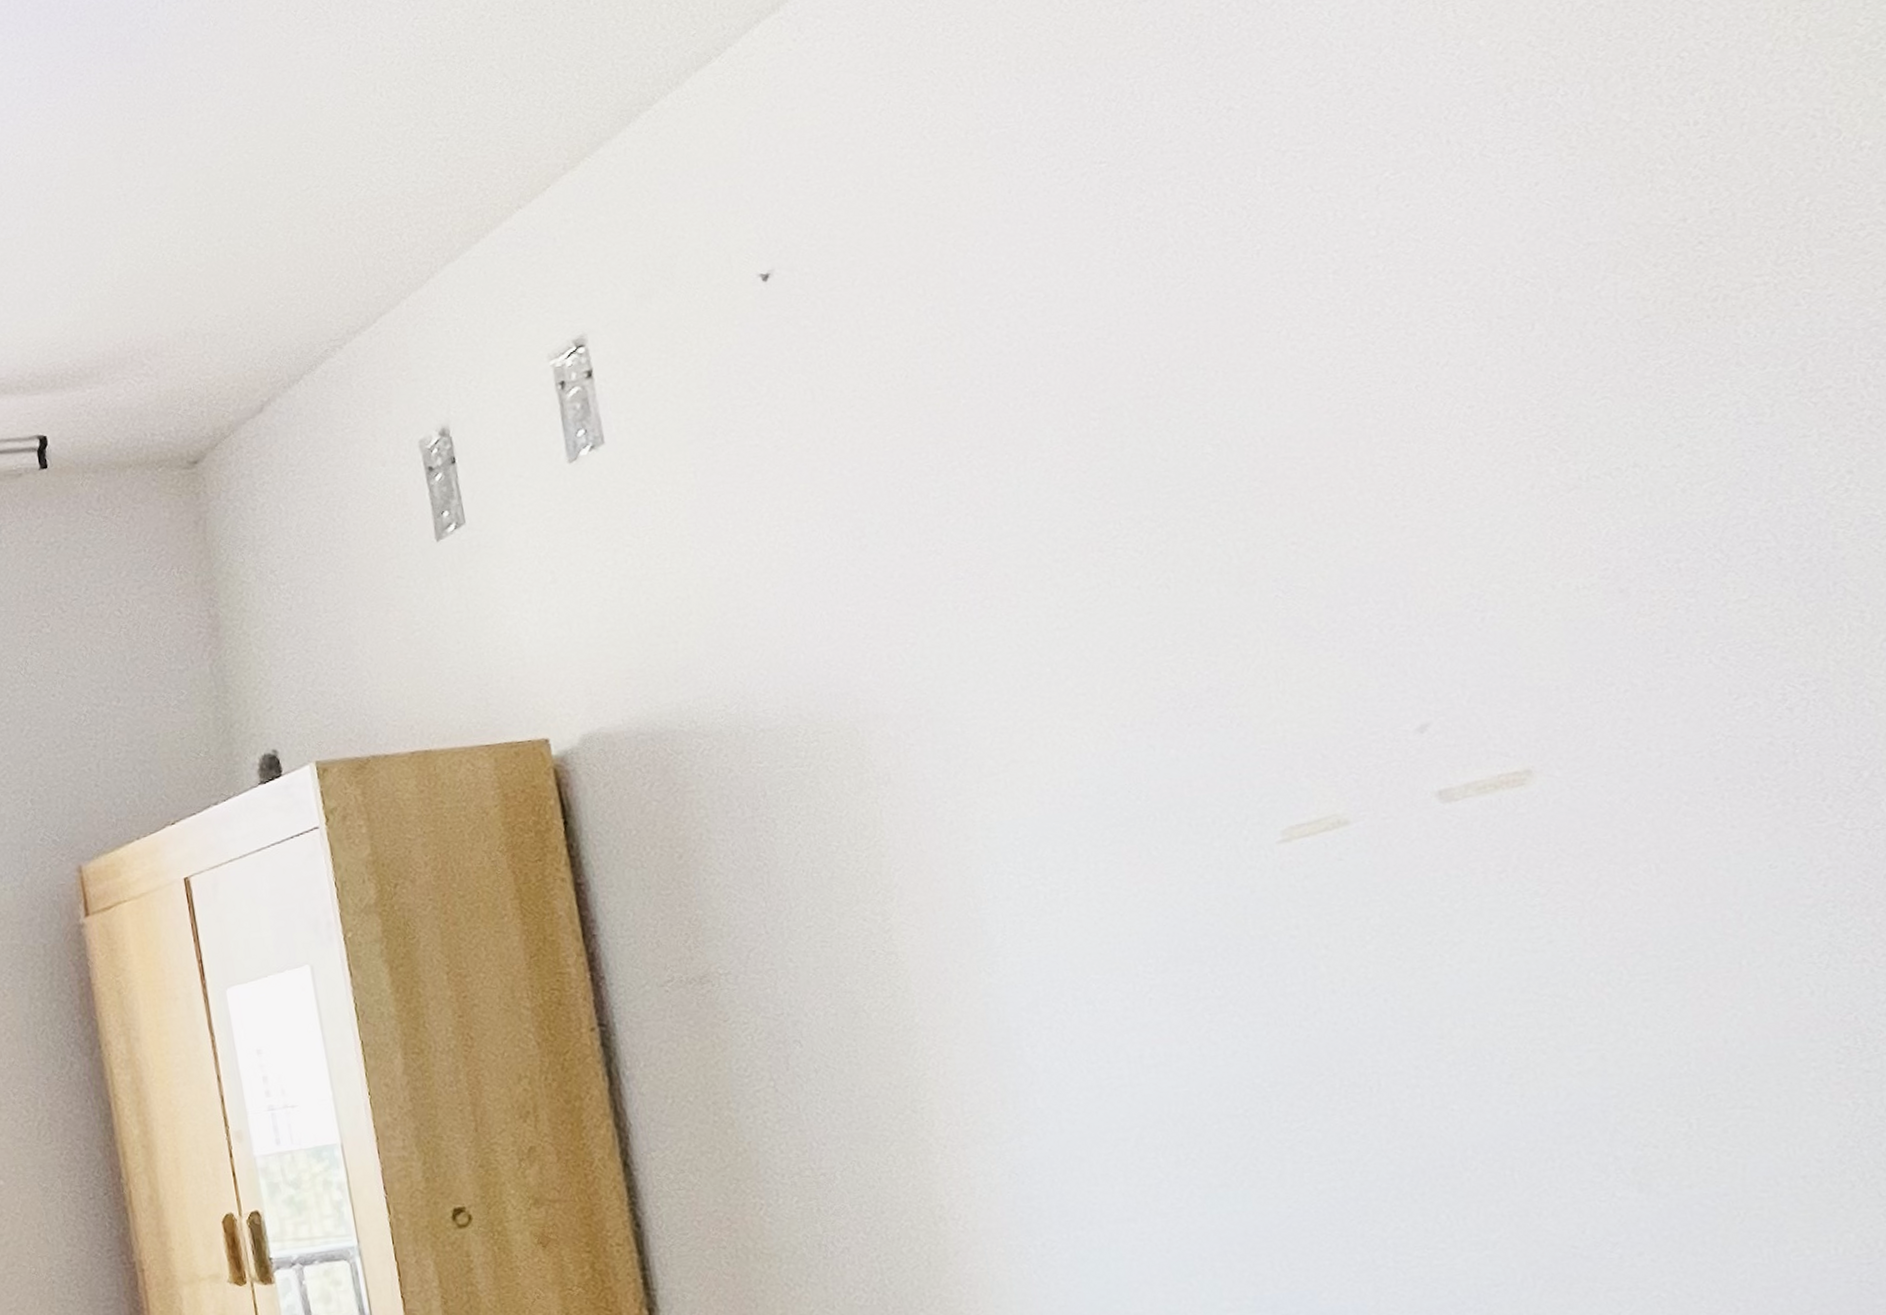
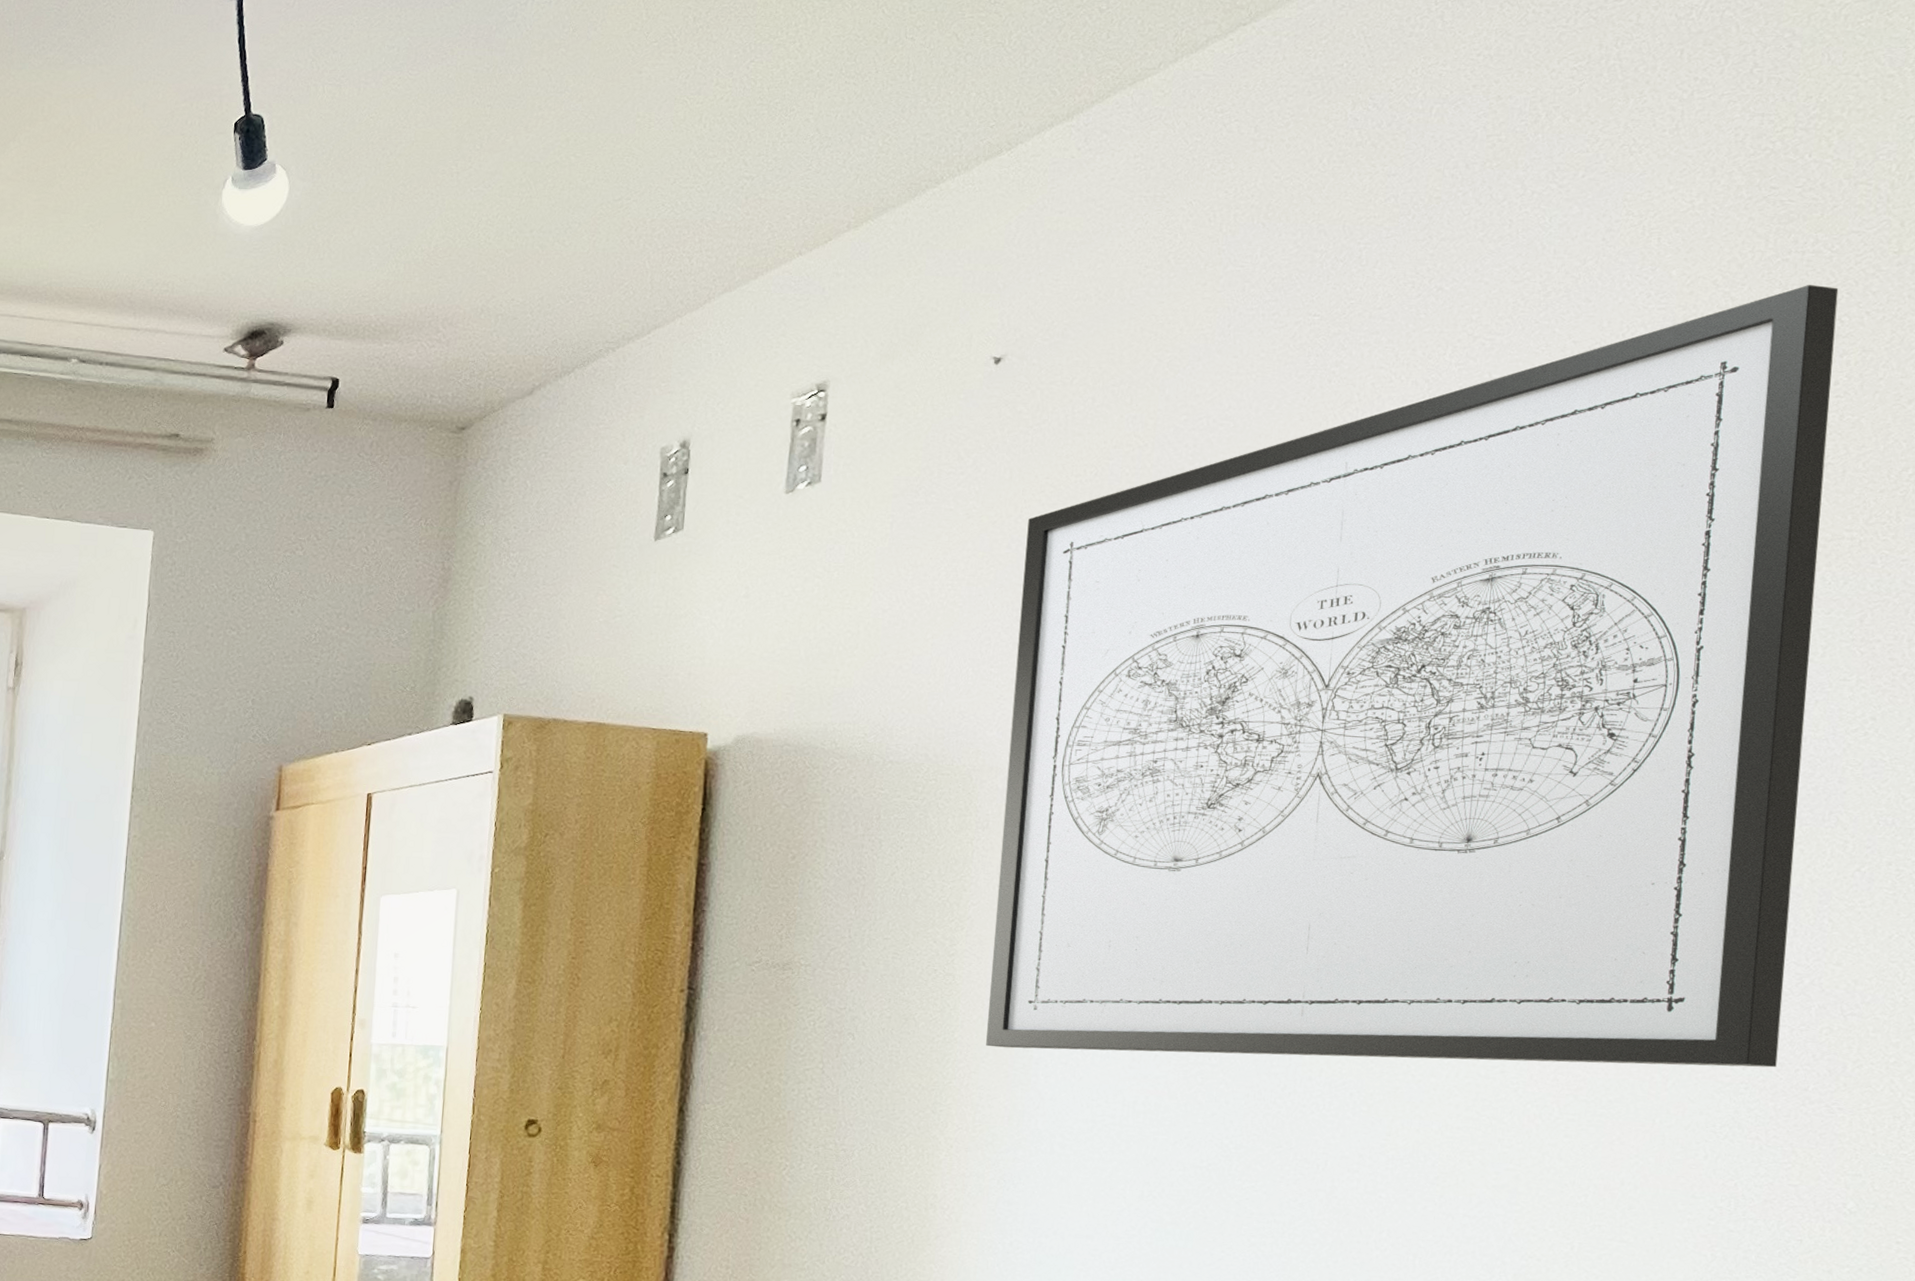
wall art: none [845,23,1861,1026] -> present [986,285,1839,1068]

